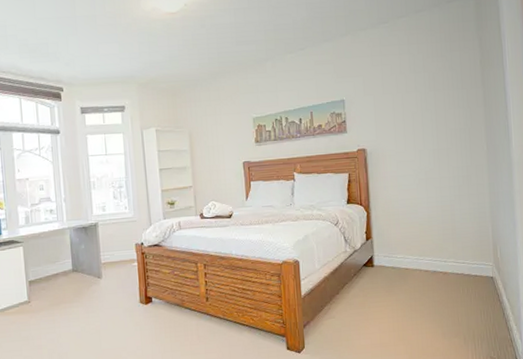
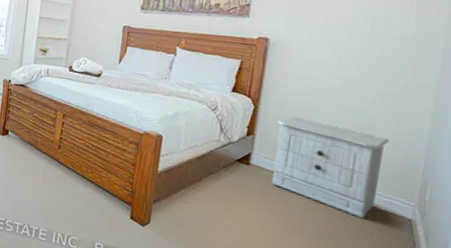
nightstand: none [387,213,467,288] -> present [271,116,390,219]

